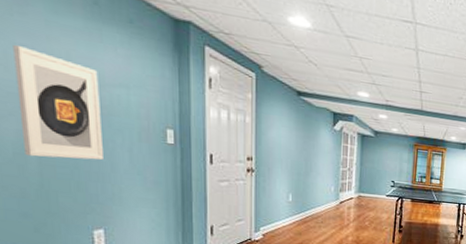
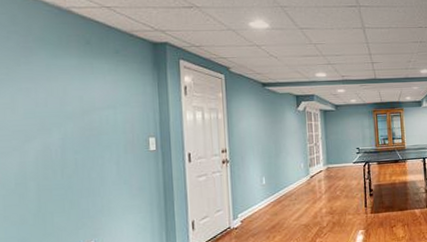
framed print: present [13,44,103,160] -> none [19,89,94,185]

